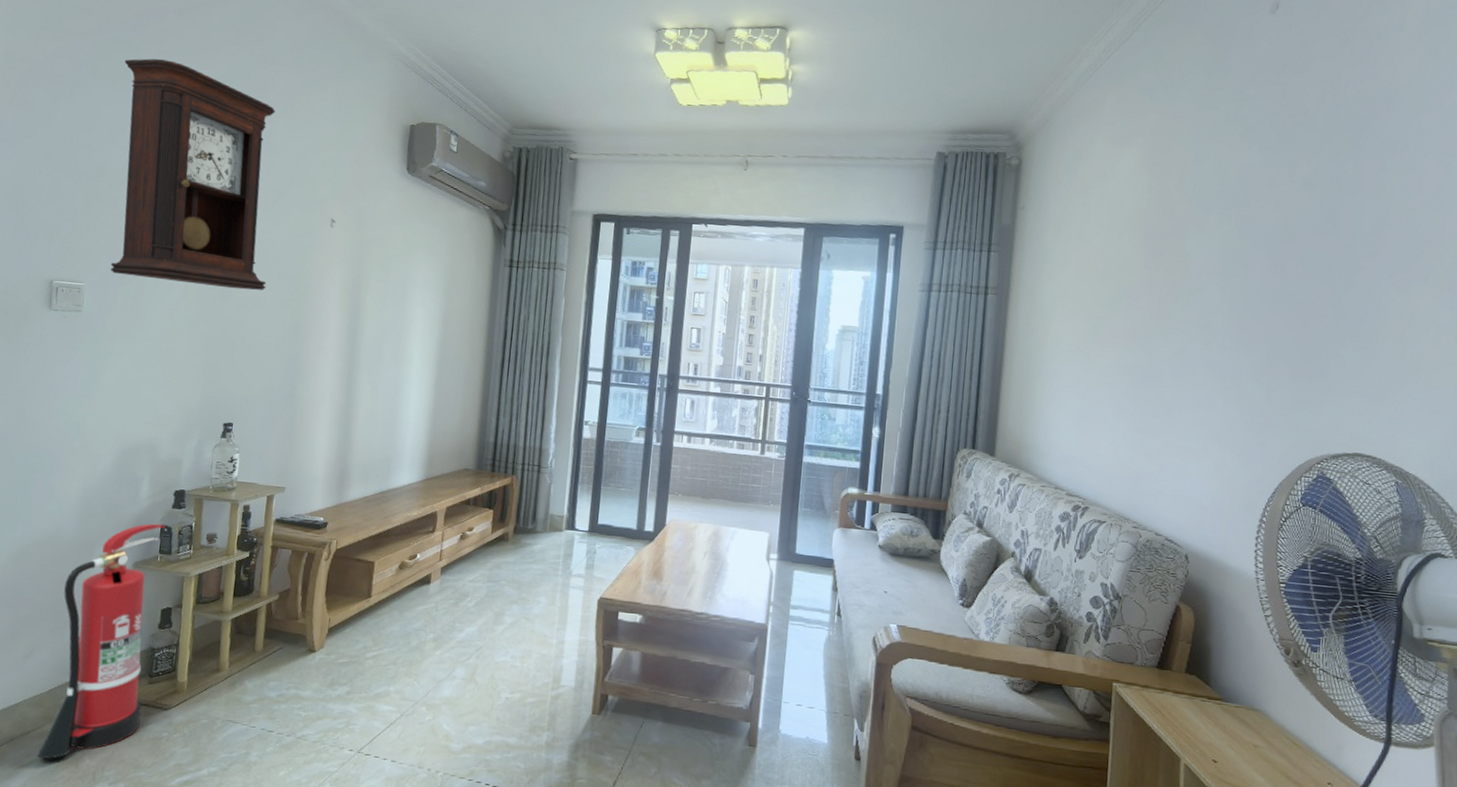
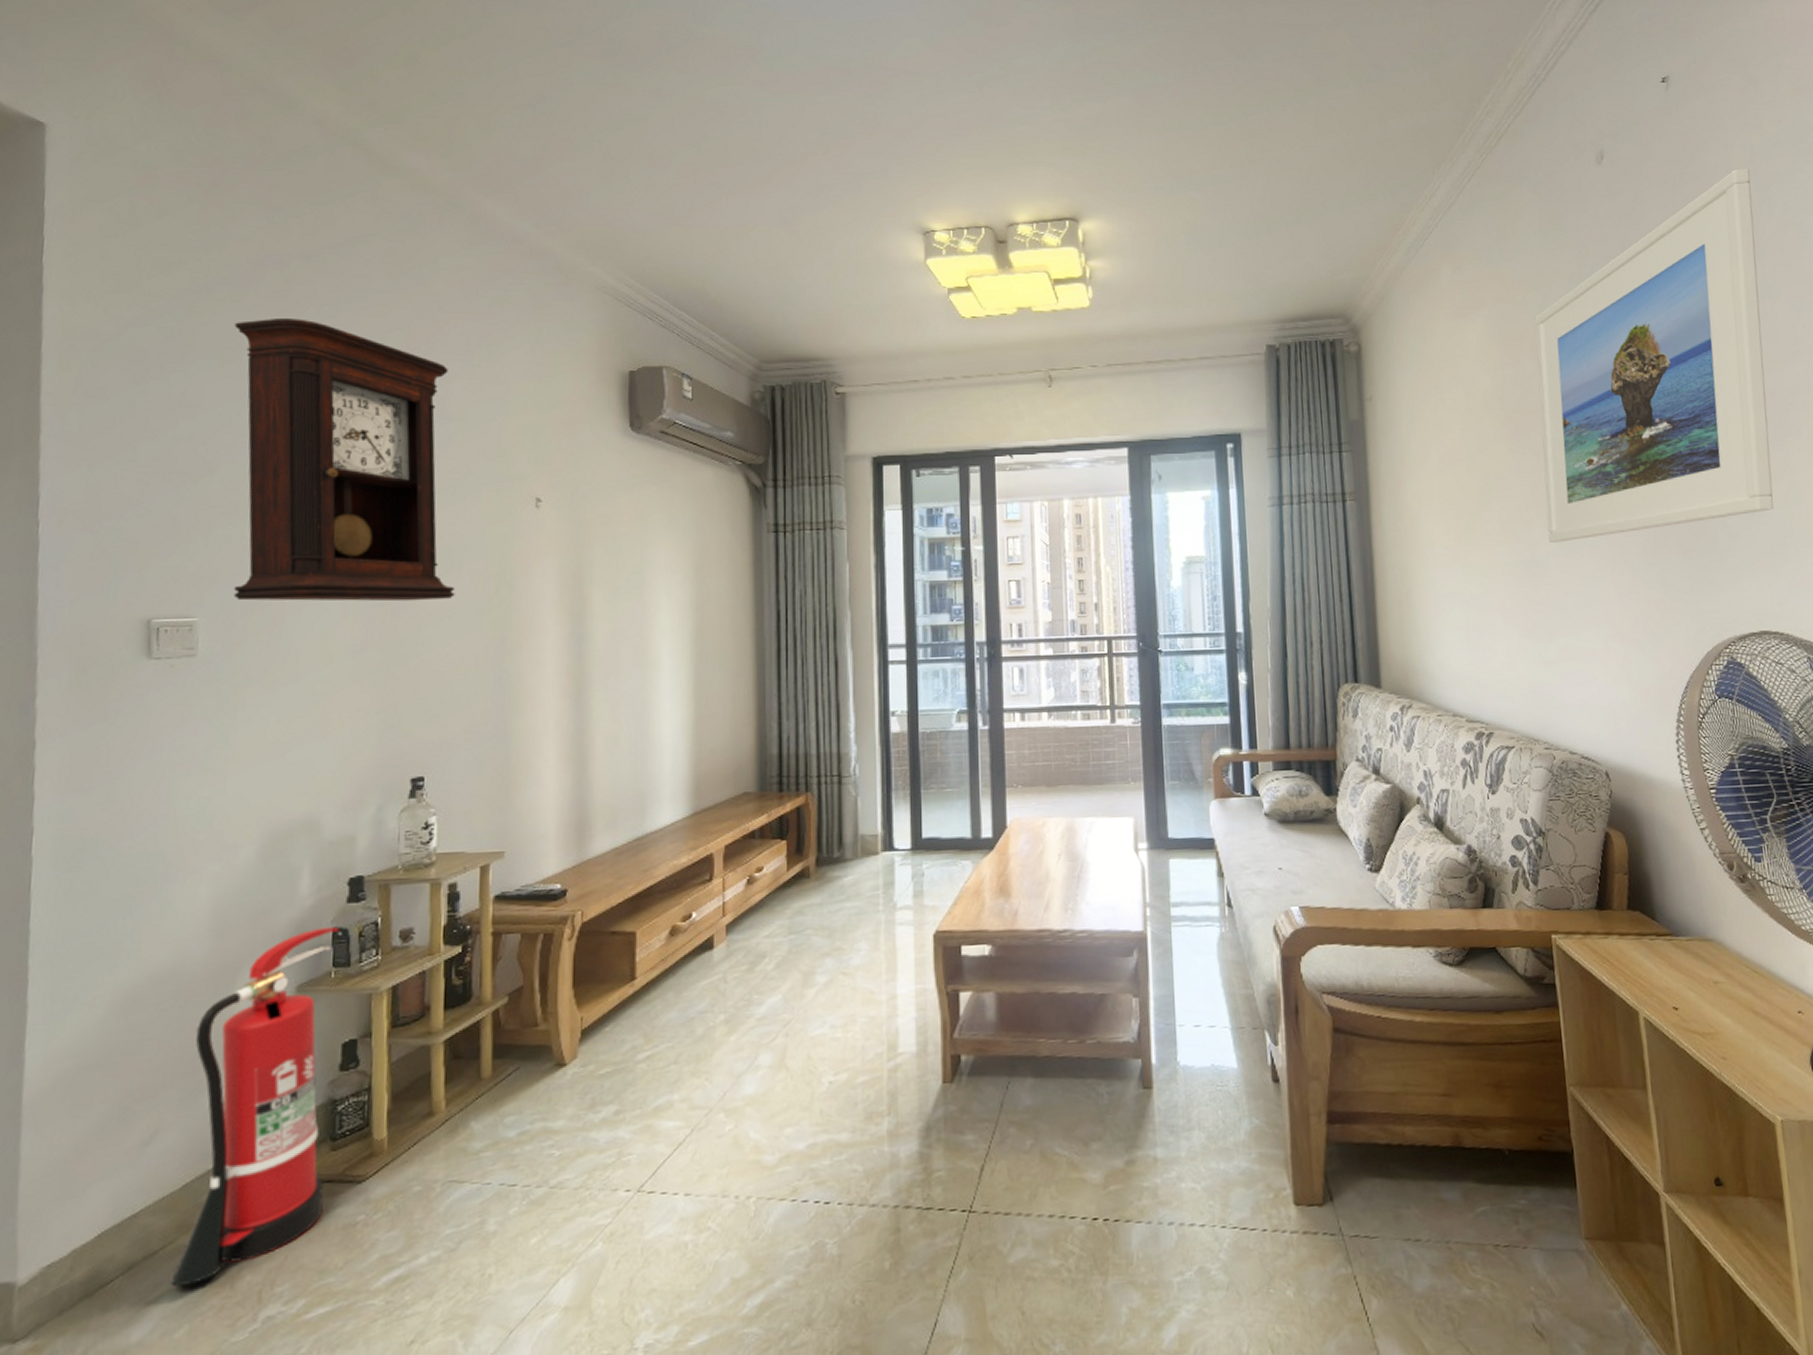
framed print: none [1167,27,1423,352] -> present [1535,168,1774,542]

